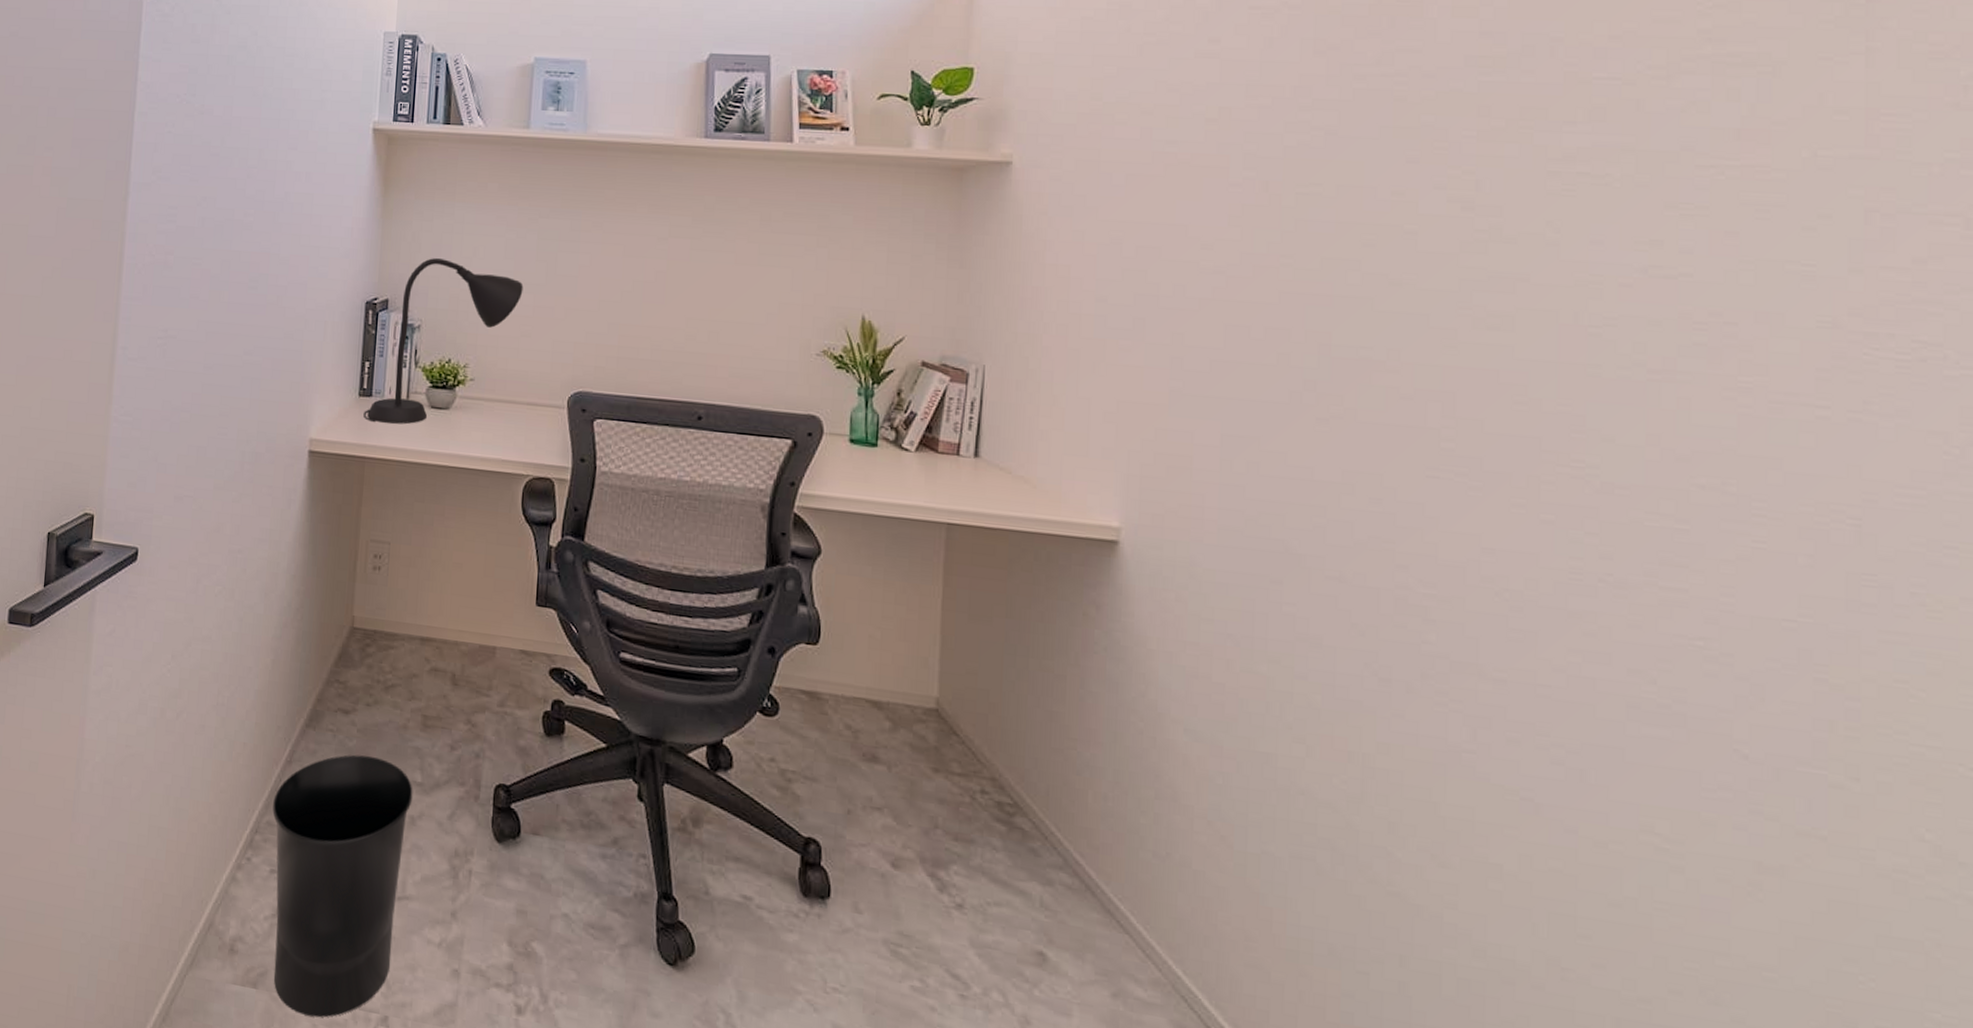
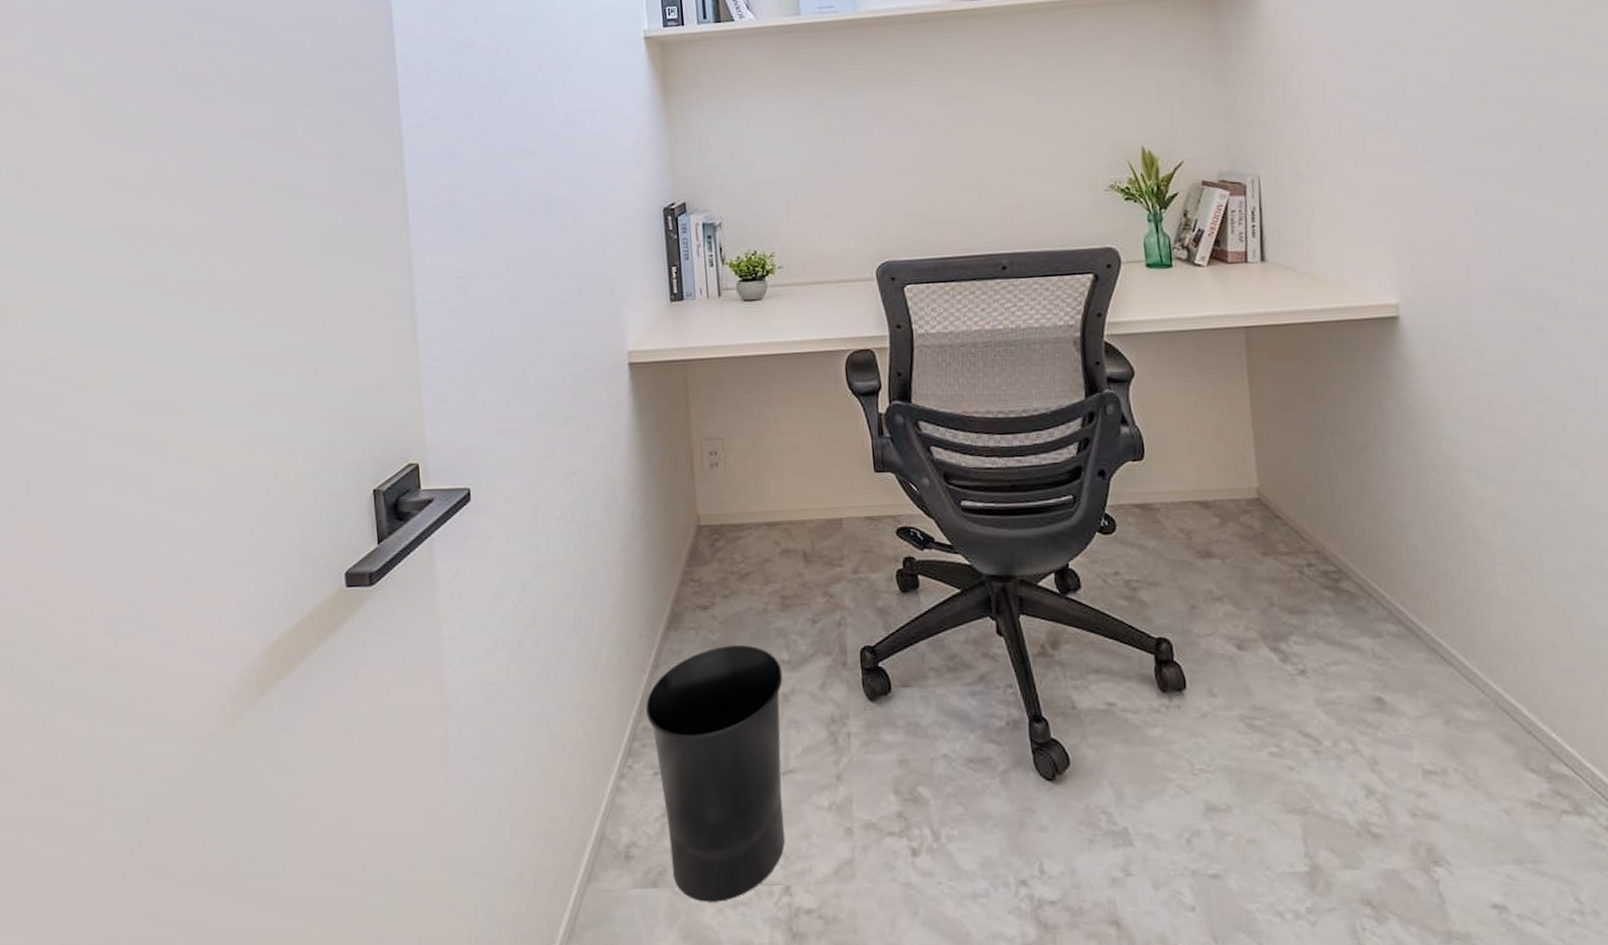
desk lamp: present [363,258,524,425] -> none [678,154,818,325]

